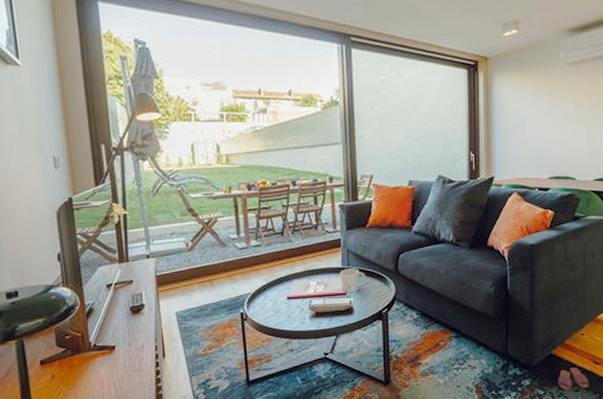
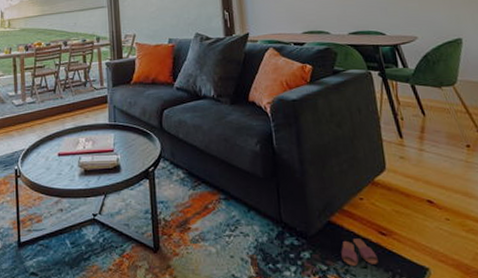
mug: present [340,268,366,293] -> none [107,124,132,150]

